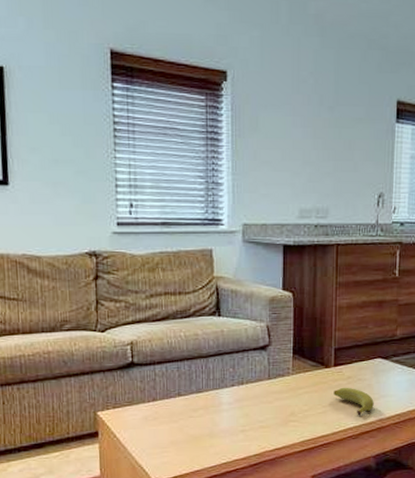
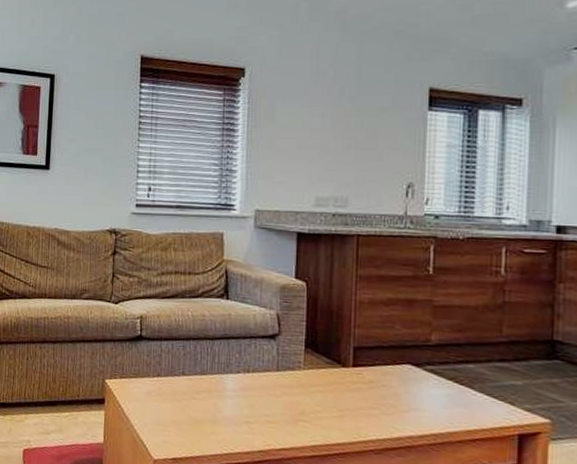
banana: present [333,387,374,416] -> none [351,391,402,428]

